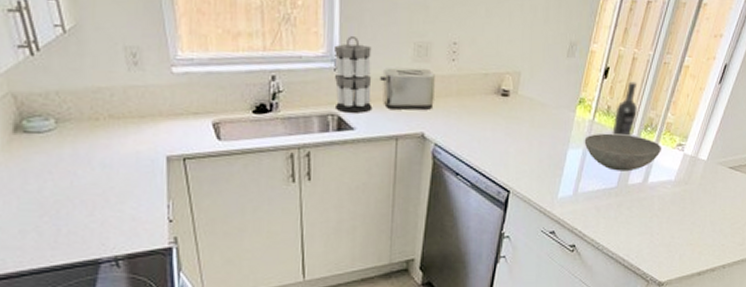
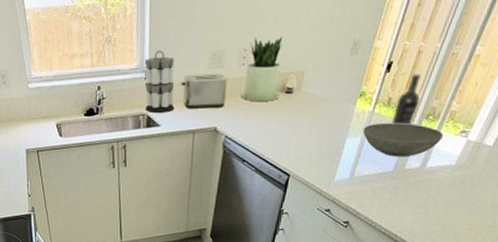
planter: none [451,30,496,105] -> present [241,37,283,102]

